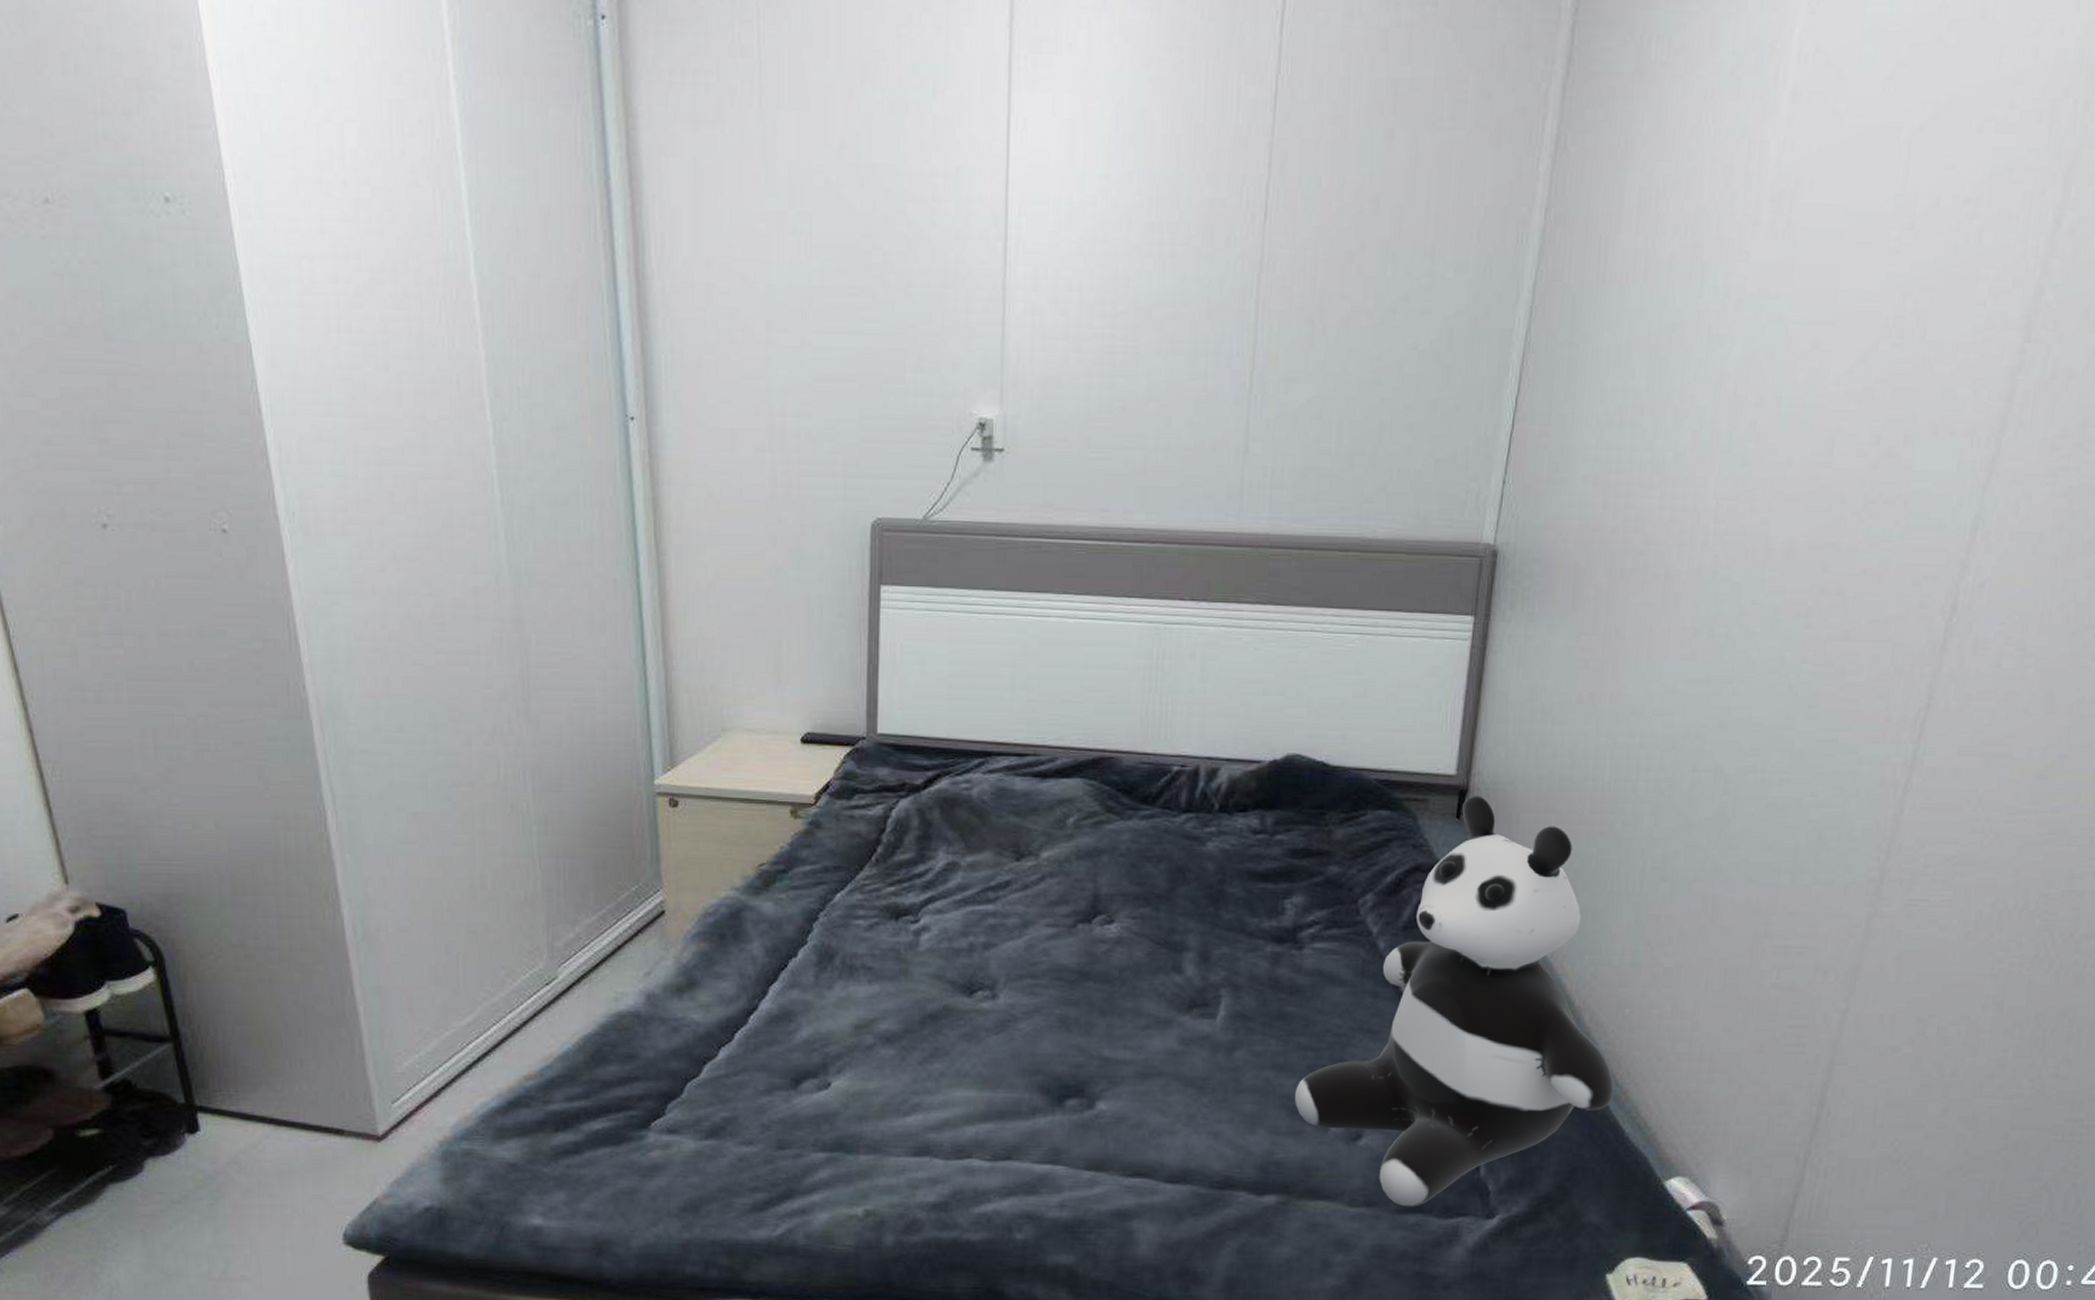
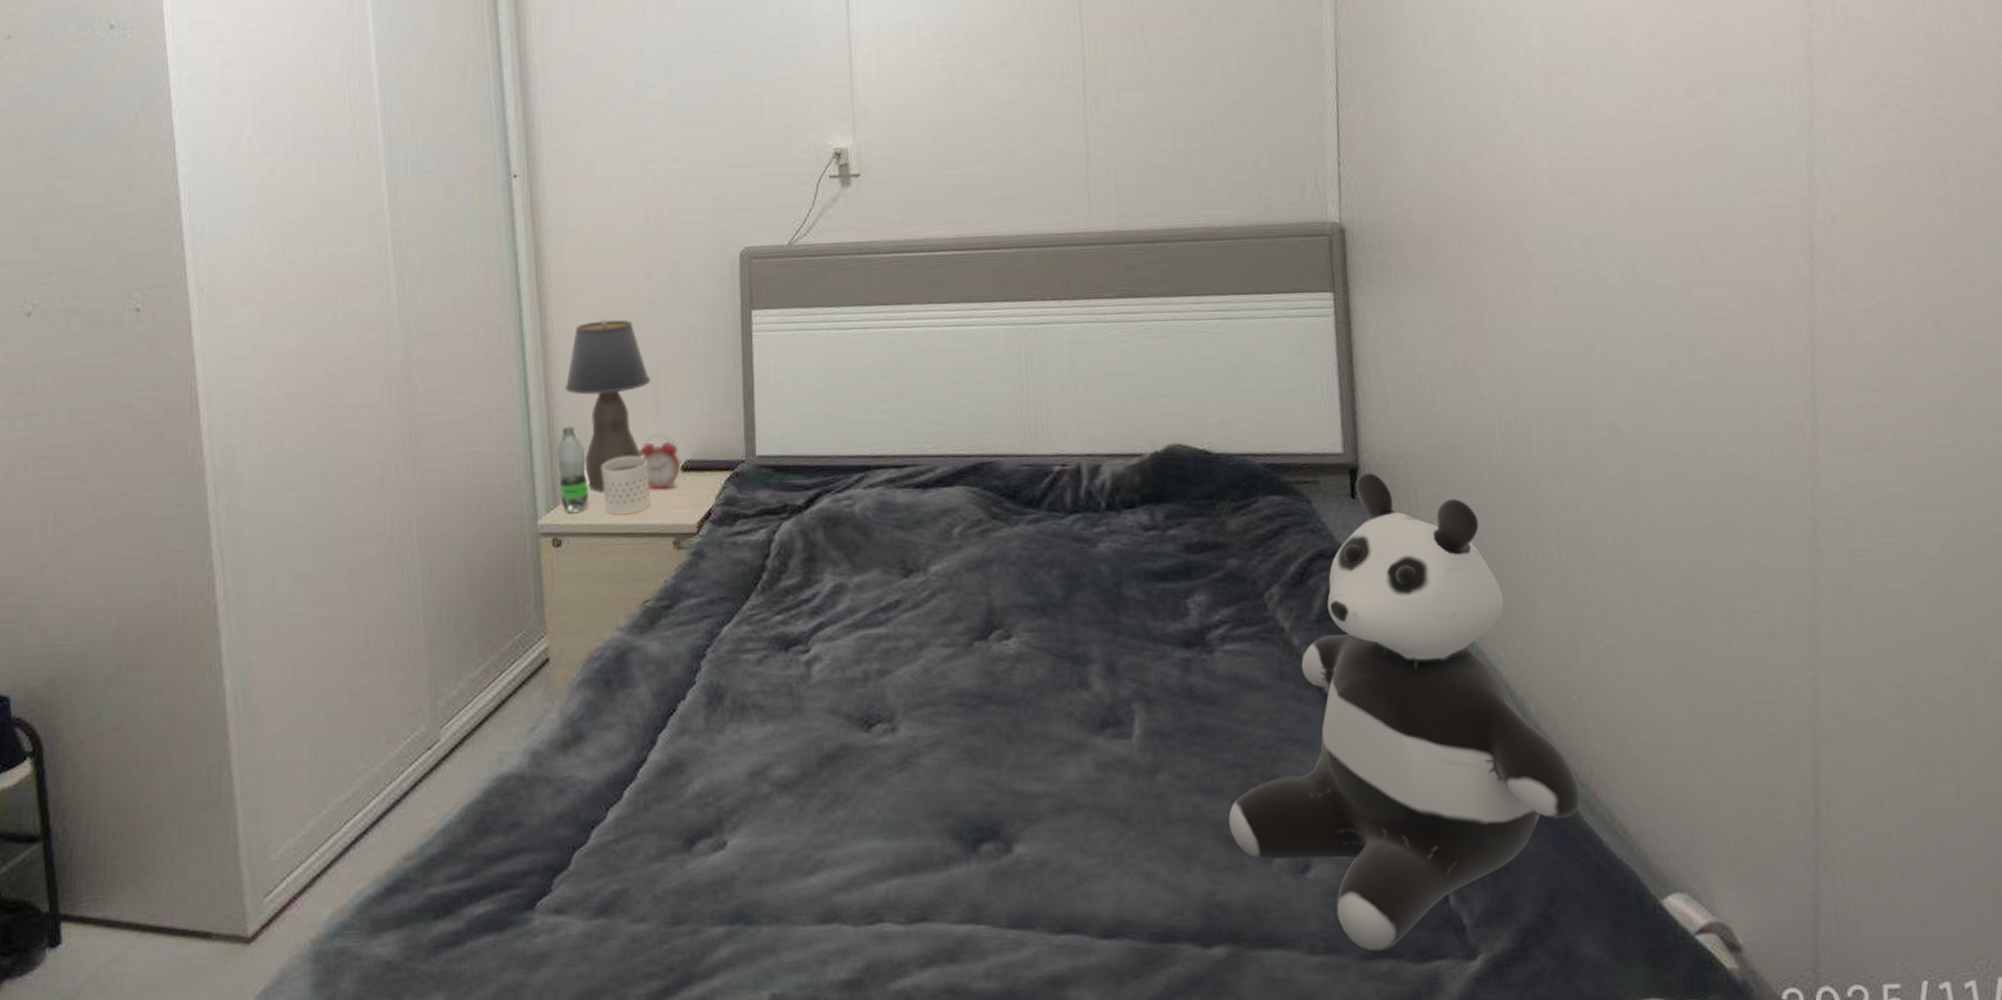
bottle: none [674,690,707,776] -> present [556,427,589,514]
table lamp: none [683,582,773,757] -> present [565,319,651,492]
mug: none [720,724,769,781] -> present [601,456,651,515]
alarm clock: none [759,705,802,759] -> present [639,434,682,489]

